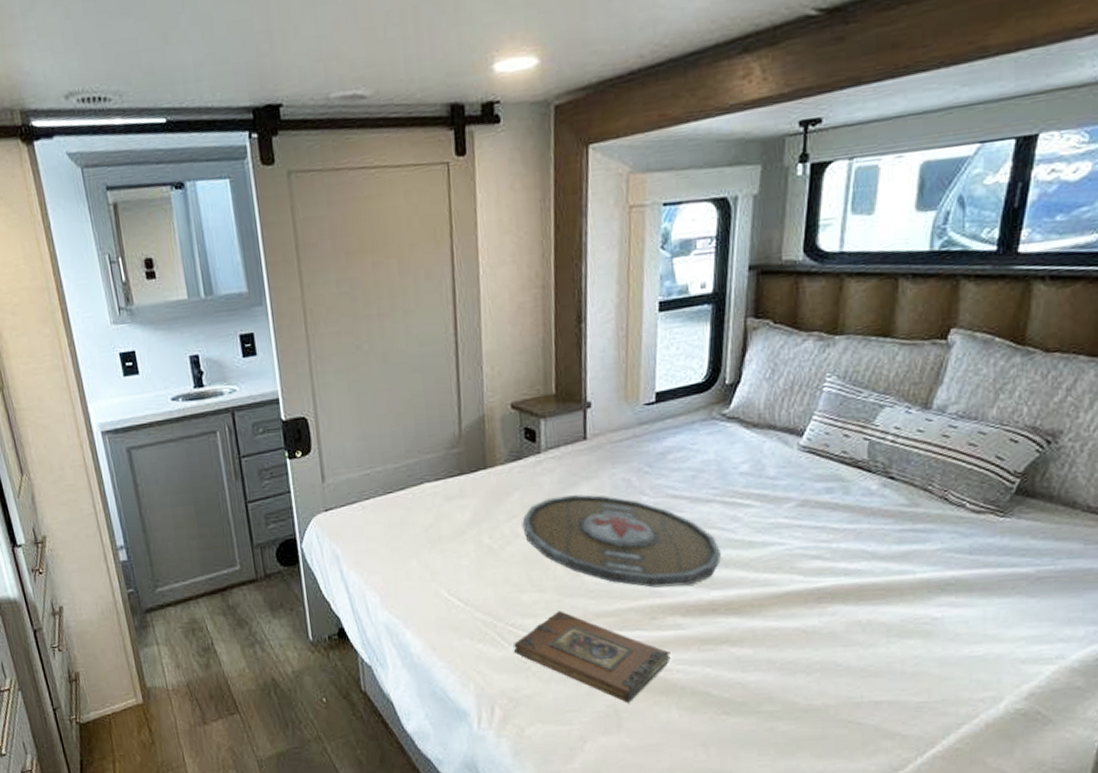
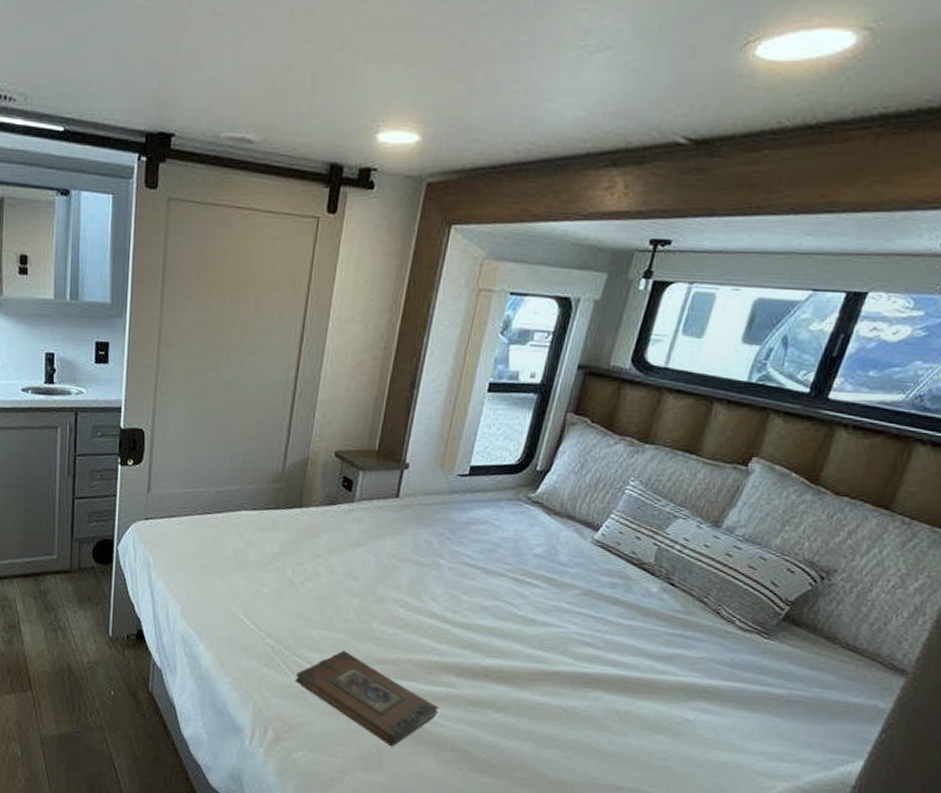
serving tray: present [522,494,721,588] -> none [324,545,503,649]

